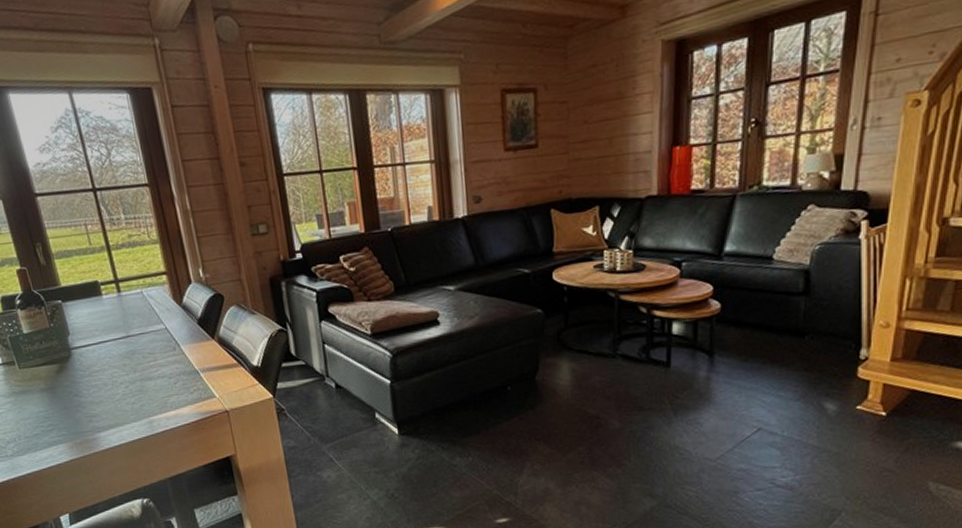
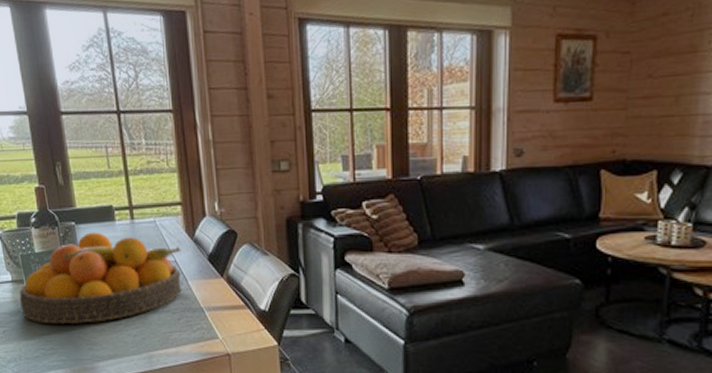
fruit bowl: none [12,307,175,402] -> present [19,232,182,325]

